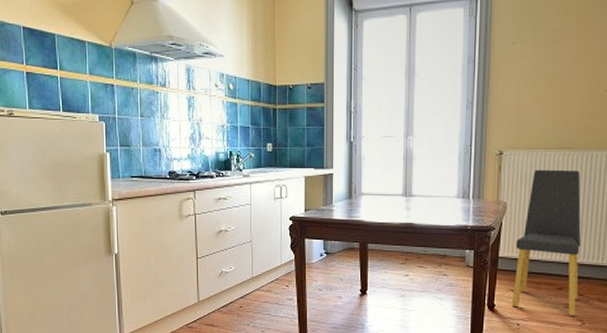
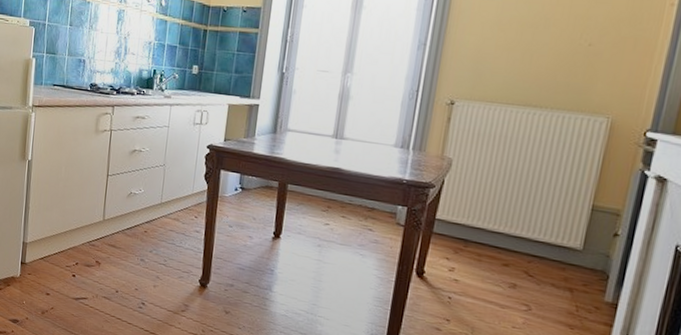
dining chair: present [512,169,581,316] -> none [445,125,546,299]

